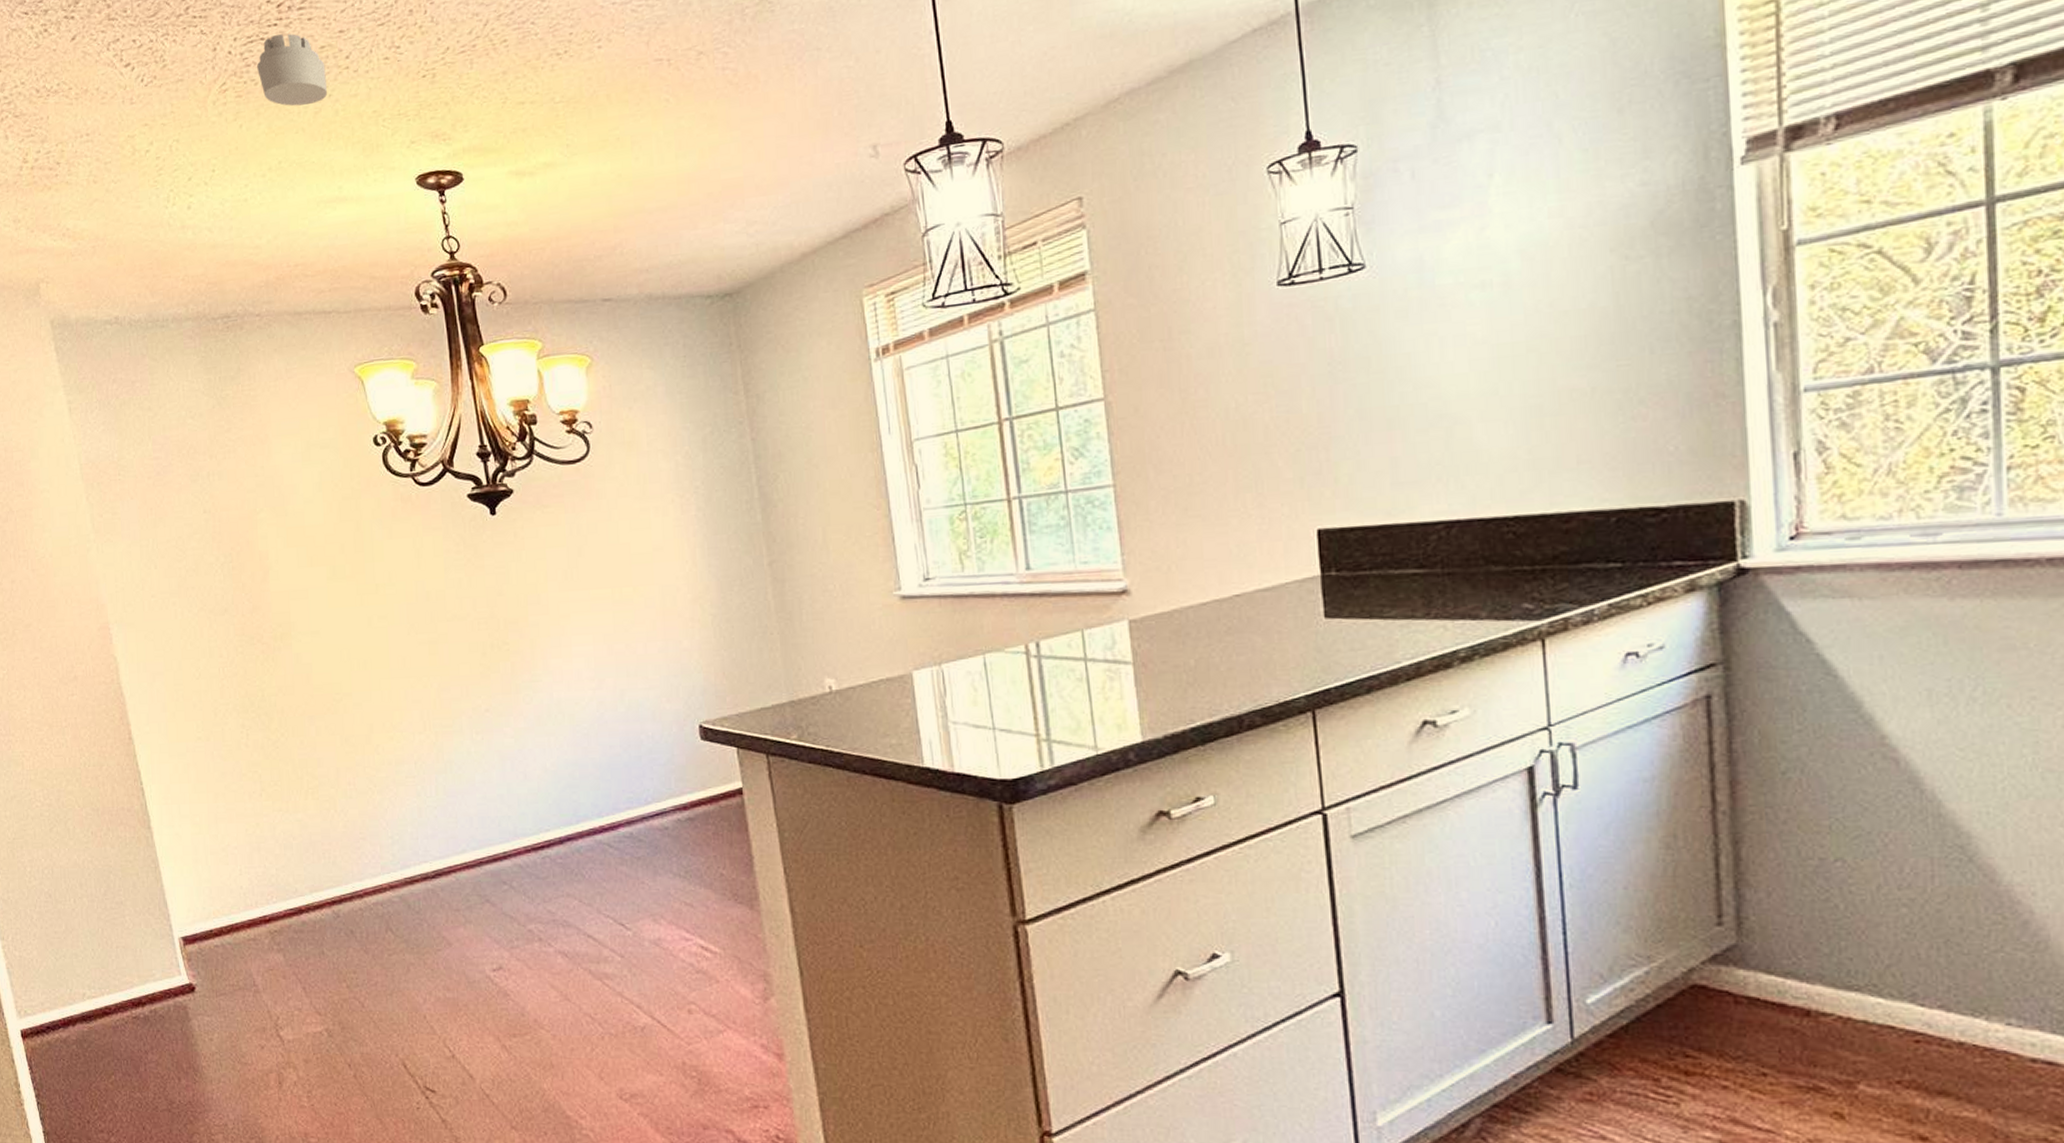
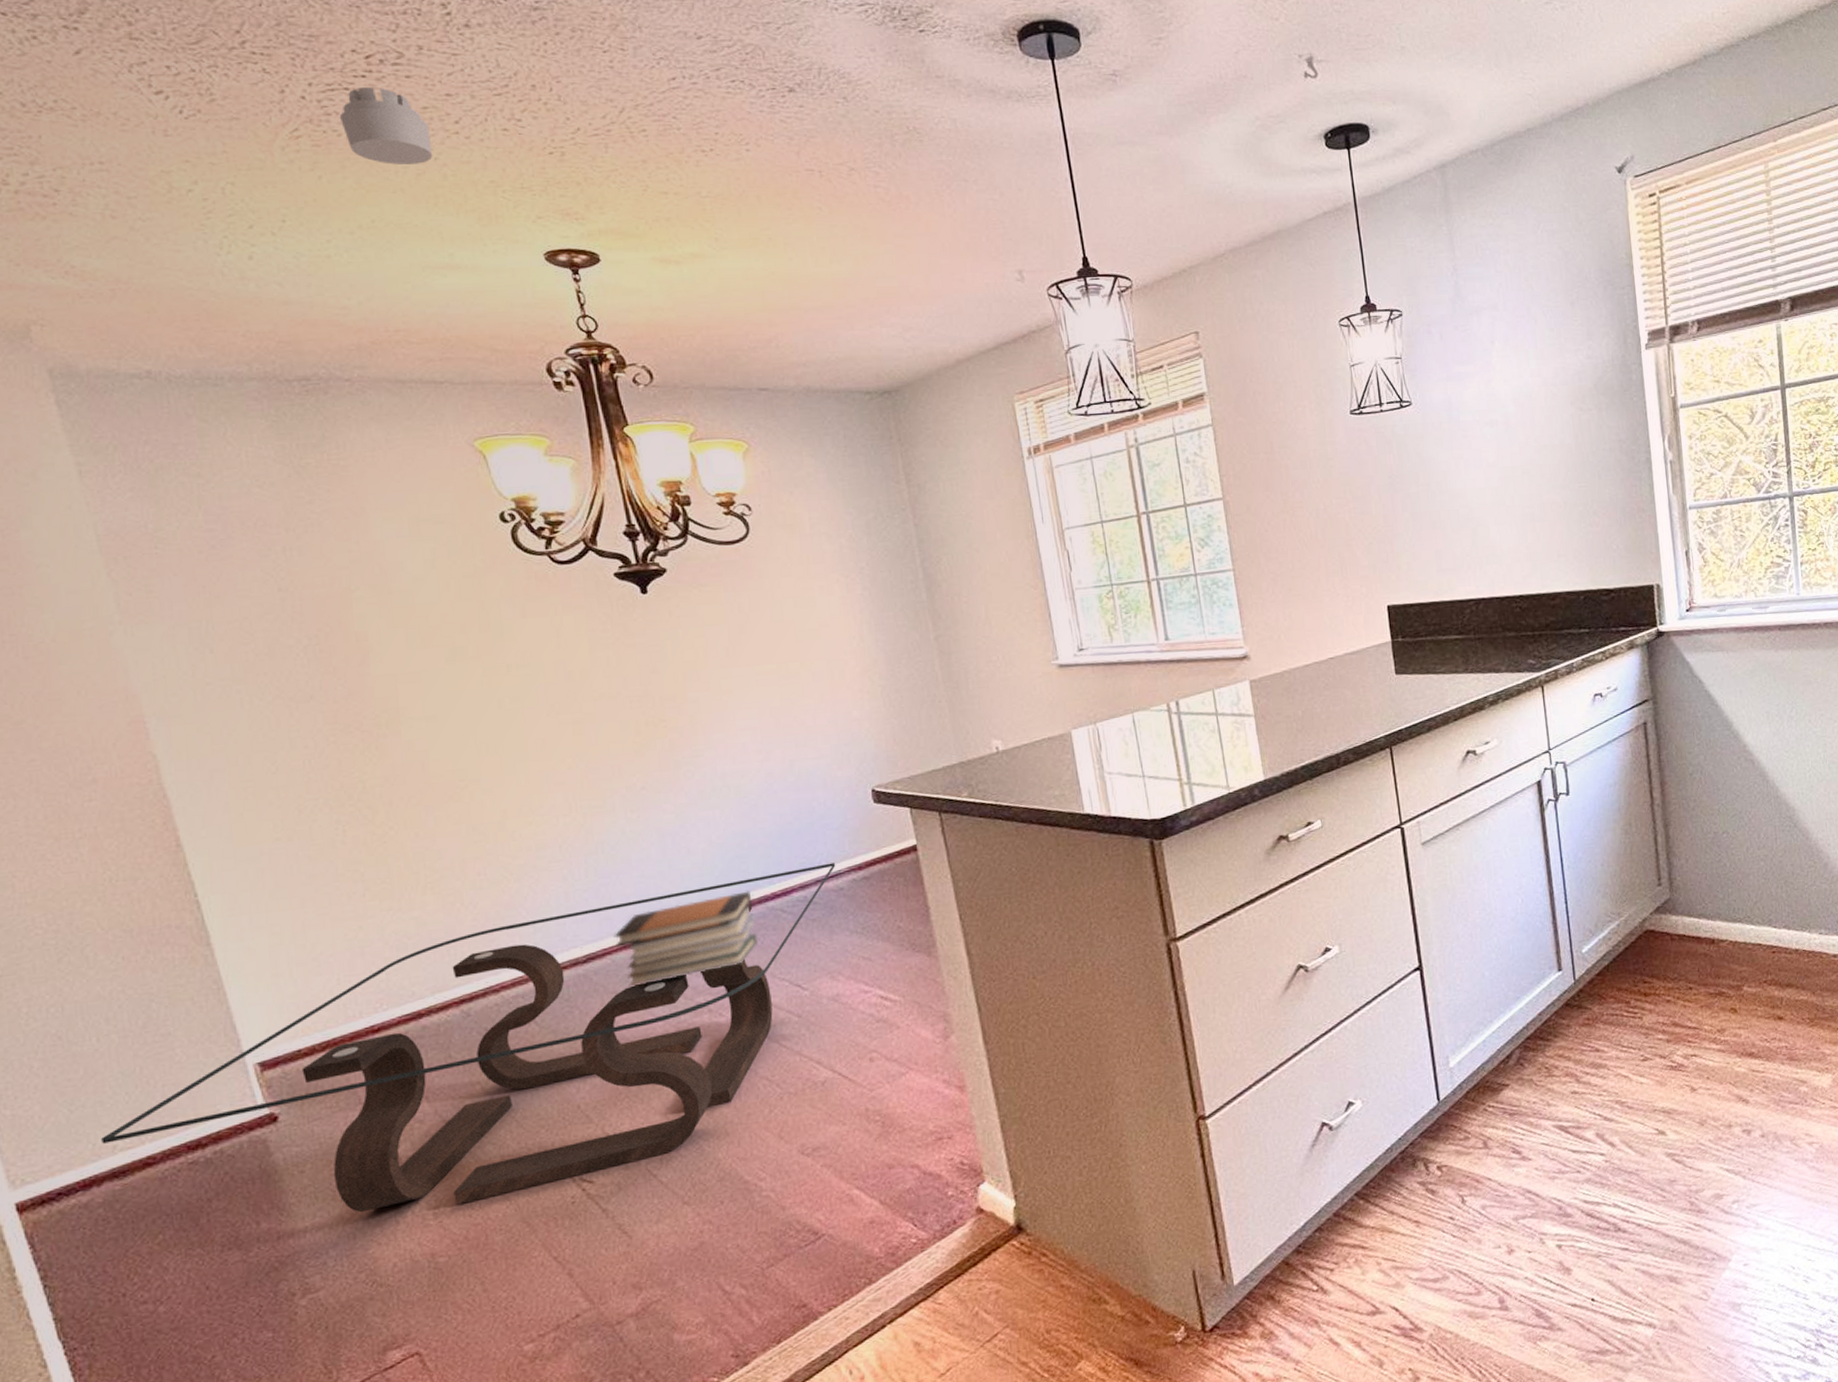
coffee table: none [76,800,662,1092] -> present [101,863,836,1213]
book stack: none [458,822,585,907] -> present [613,891,758,987]

